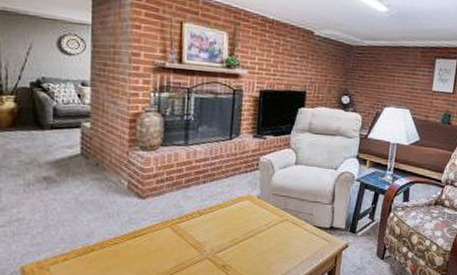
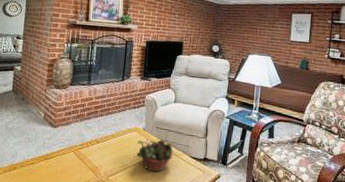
succulent planter: none [246,207,294,245] -> present [133,138,173,172]

